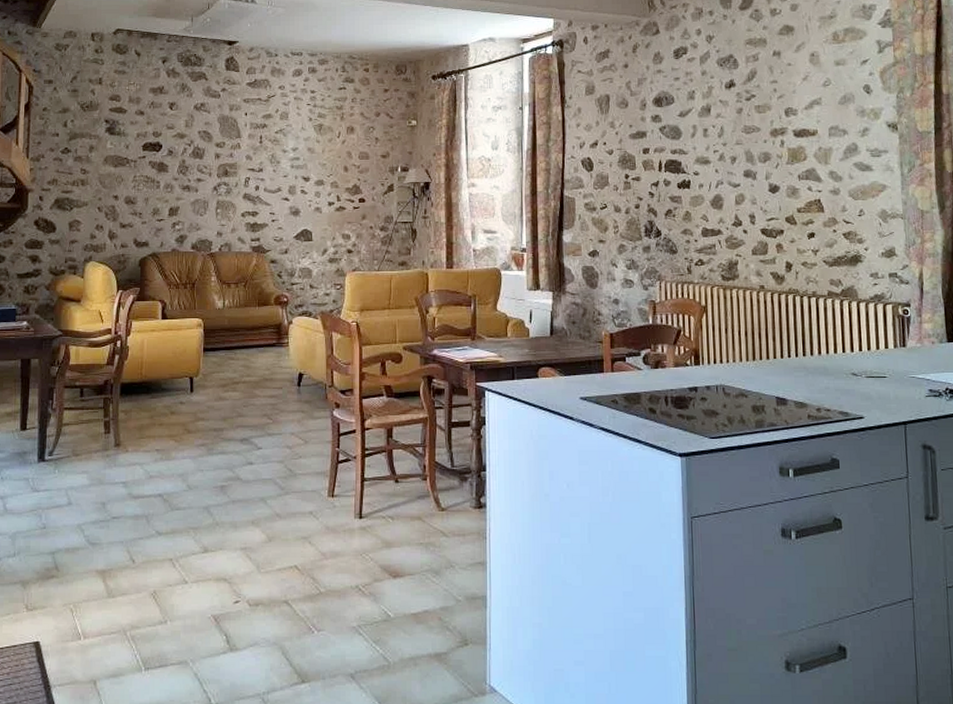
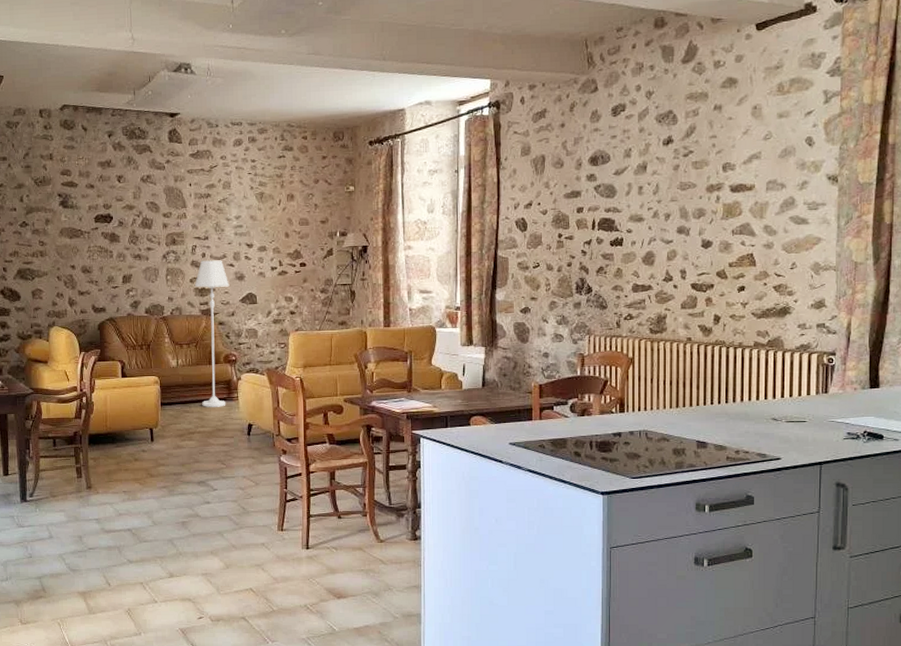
floor lamp: none [246,194,284,354] -> present [194,260,230,407]

